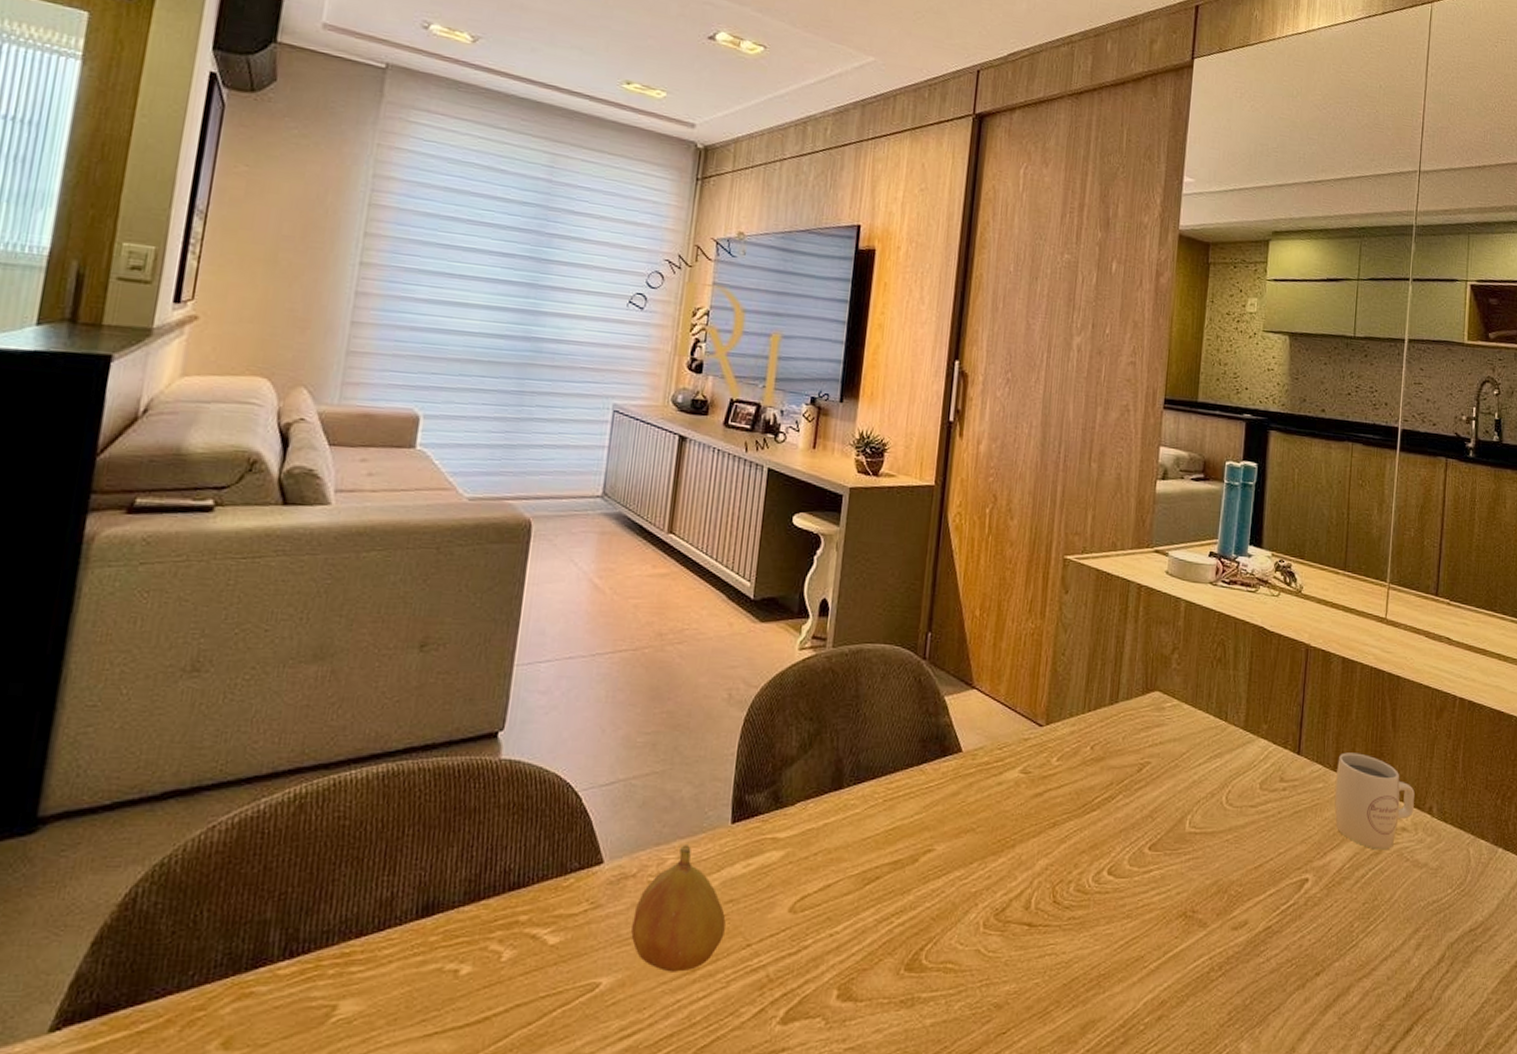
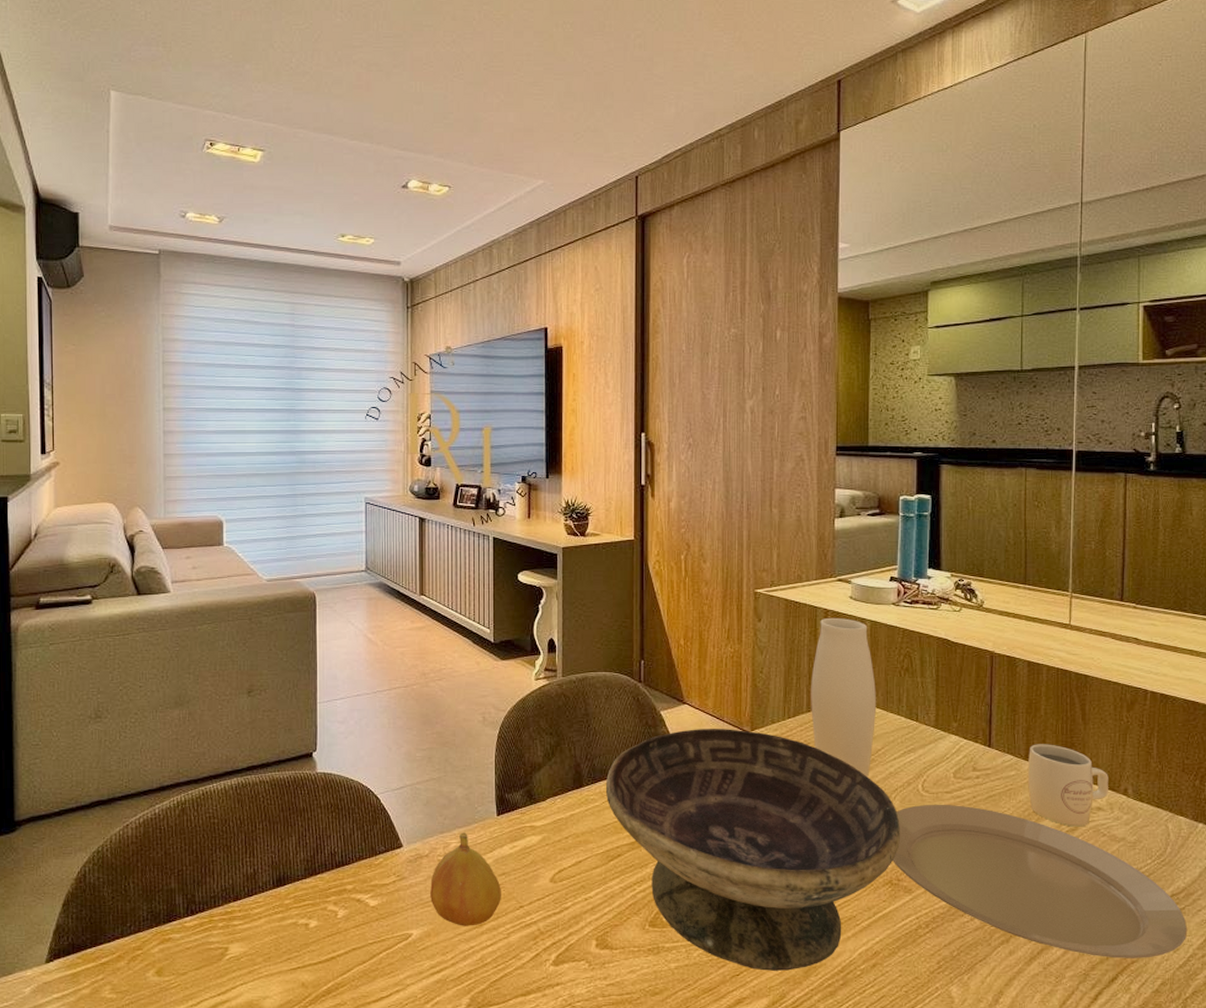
decorative bowl: none [869,720,1200,1027] -> present [606,729,900,971]
vase: none [1114,594,1186,786] -> present [811,617,877,778]
plate: none [1188,820,1484,1006] -> present [892,804,1188,959]

